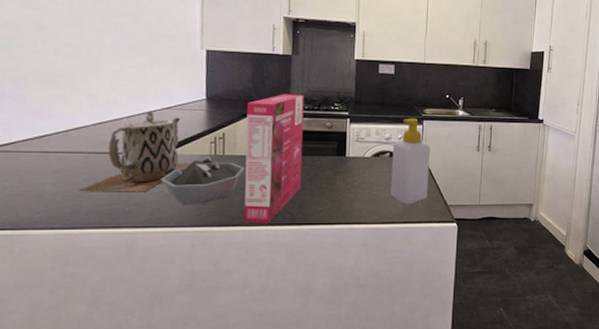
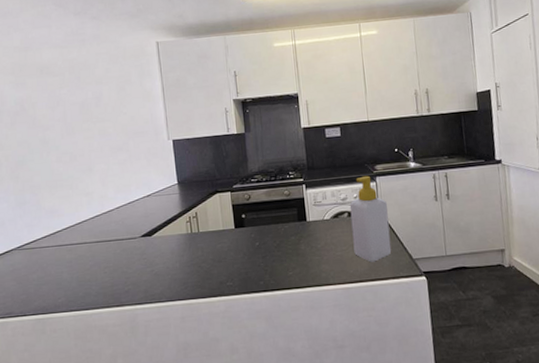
teapot: present [78,110,190,192] -> none [87,200,172,277]
bowl: present [161,156,245,205] -> none [150,234,218,281]
cereal box: present [243,94,305,224] -> none [212,168,270,293]

